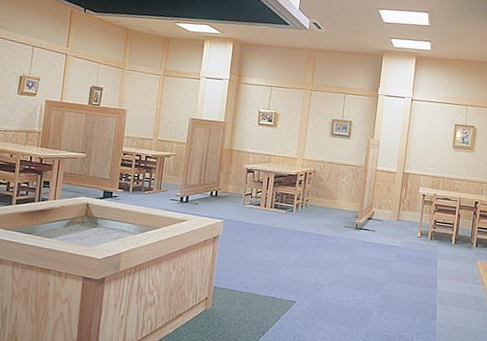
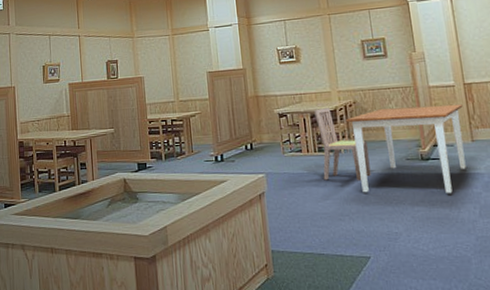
dining chair: none [273,171,316,239] -> present [314,108,371,181]
dining table: none [303,181,398,259] -> present [345,104,466,193]

